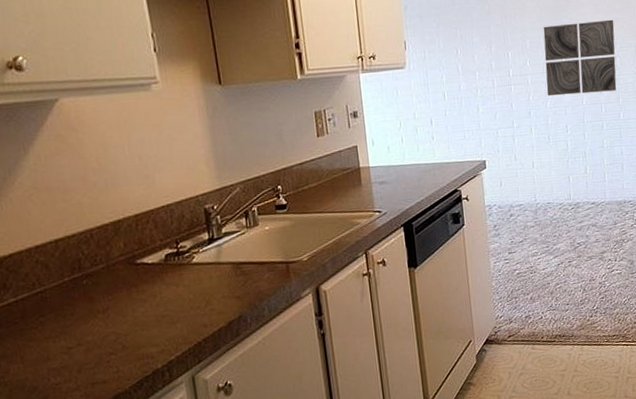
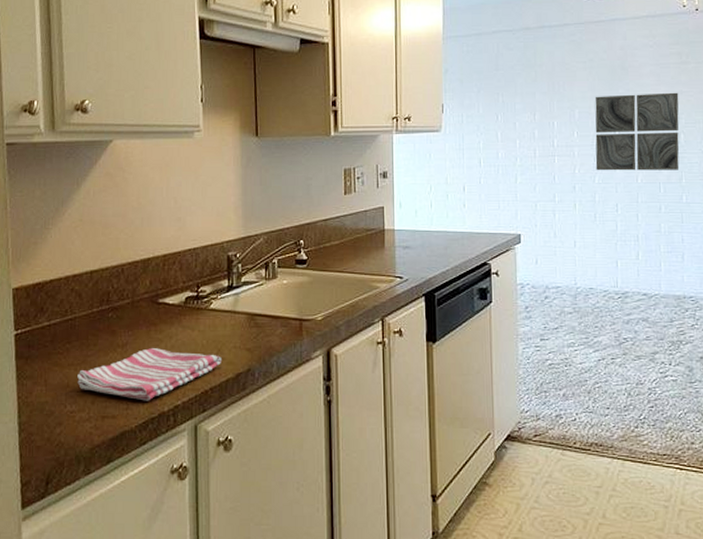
dish towel: none [57,307,212,362] -> present [77,348,221,401]

